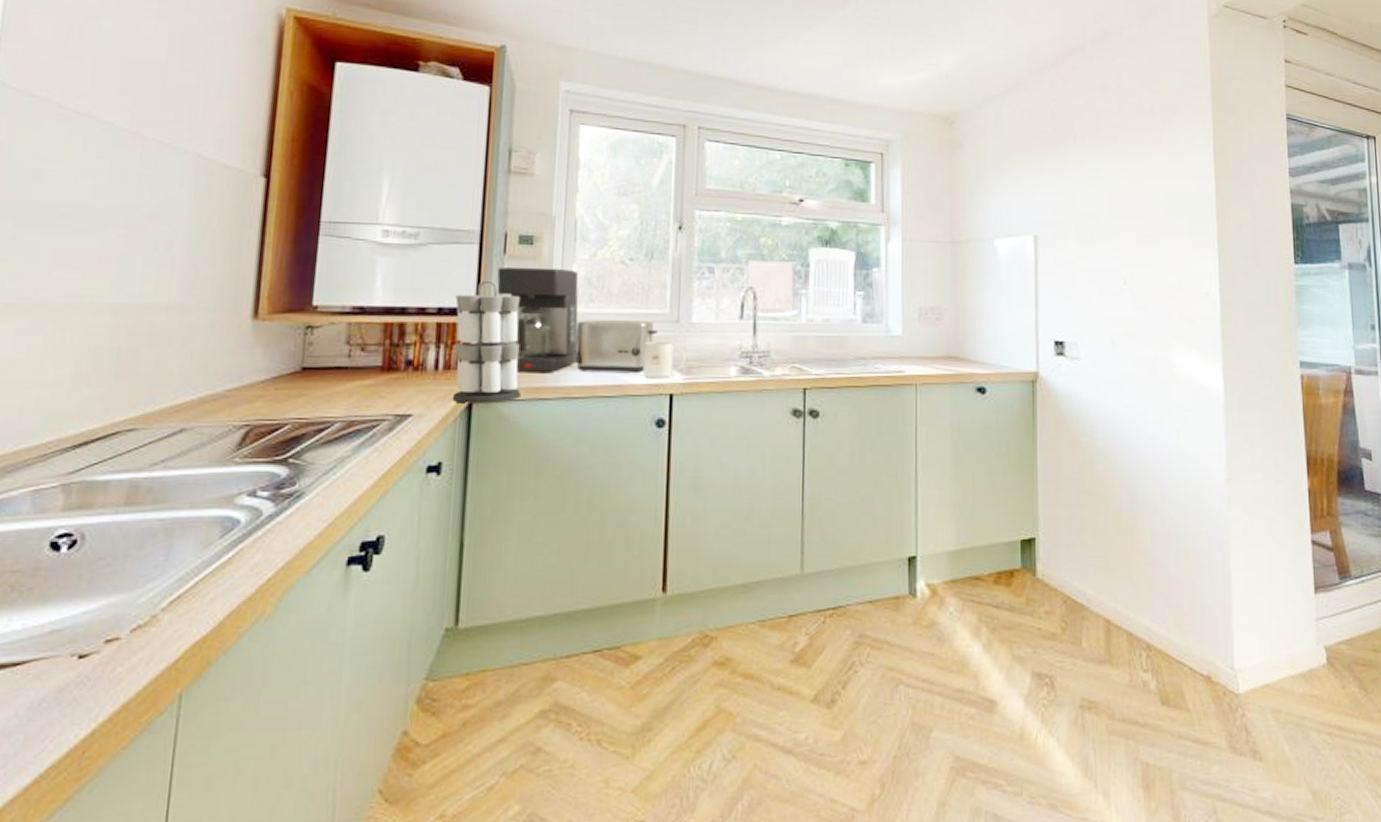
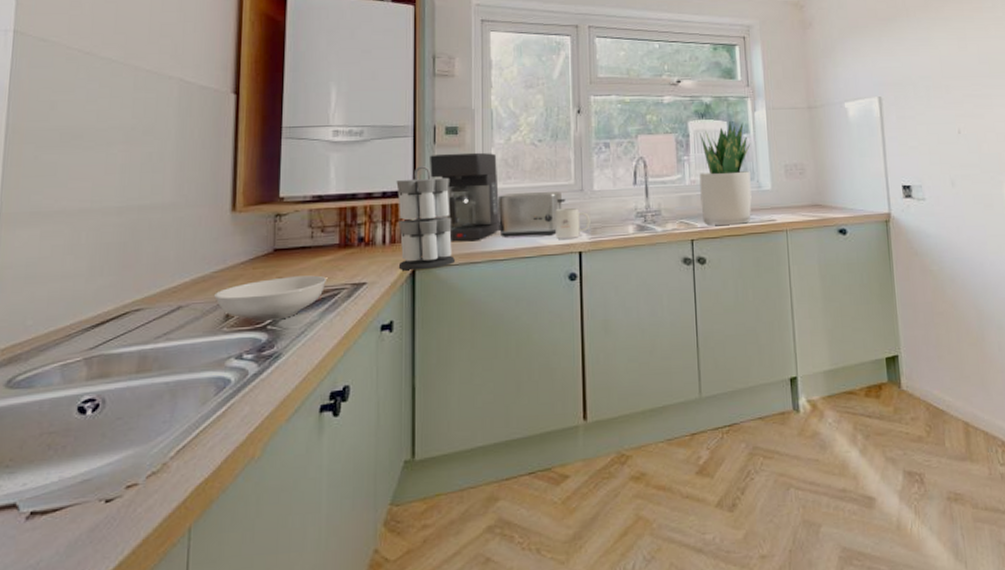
bowl: none [226,401,364,454] -> present [214,275,326,323]
planter: none [818,252,882,375] -> present [699,121,752,226]

